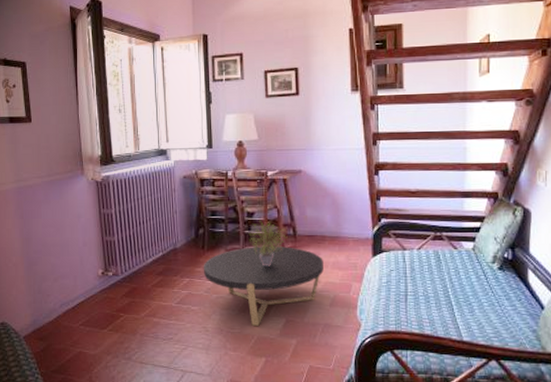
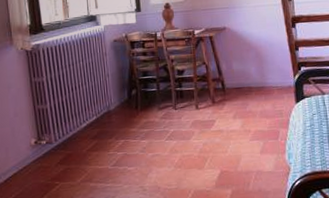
coffee table: present [203,247,324,326] -> none [137,100,253,180]
potted plant: present [248,220,288,266] -> none [180,76,217,121]

